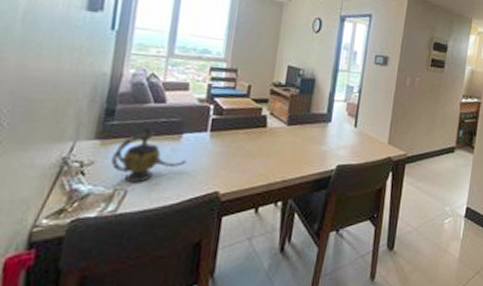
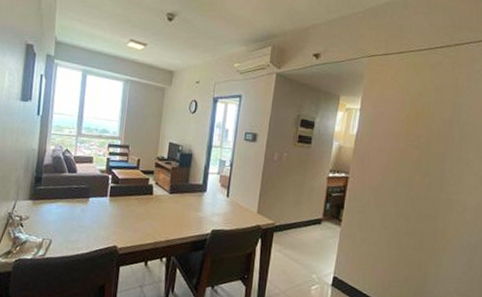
teapot: present [110,124,187,183] -> none [40,189,93,235]

